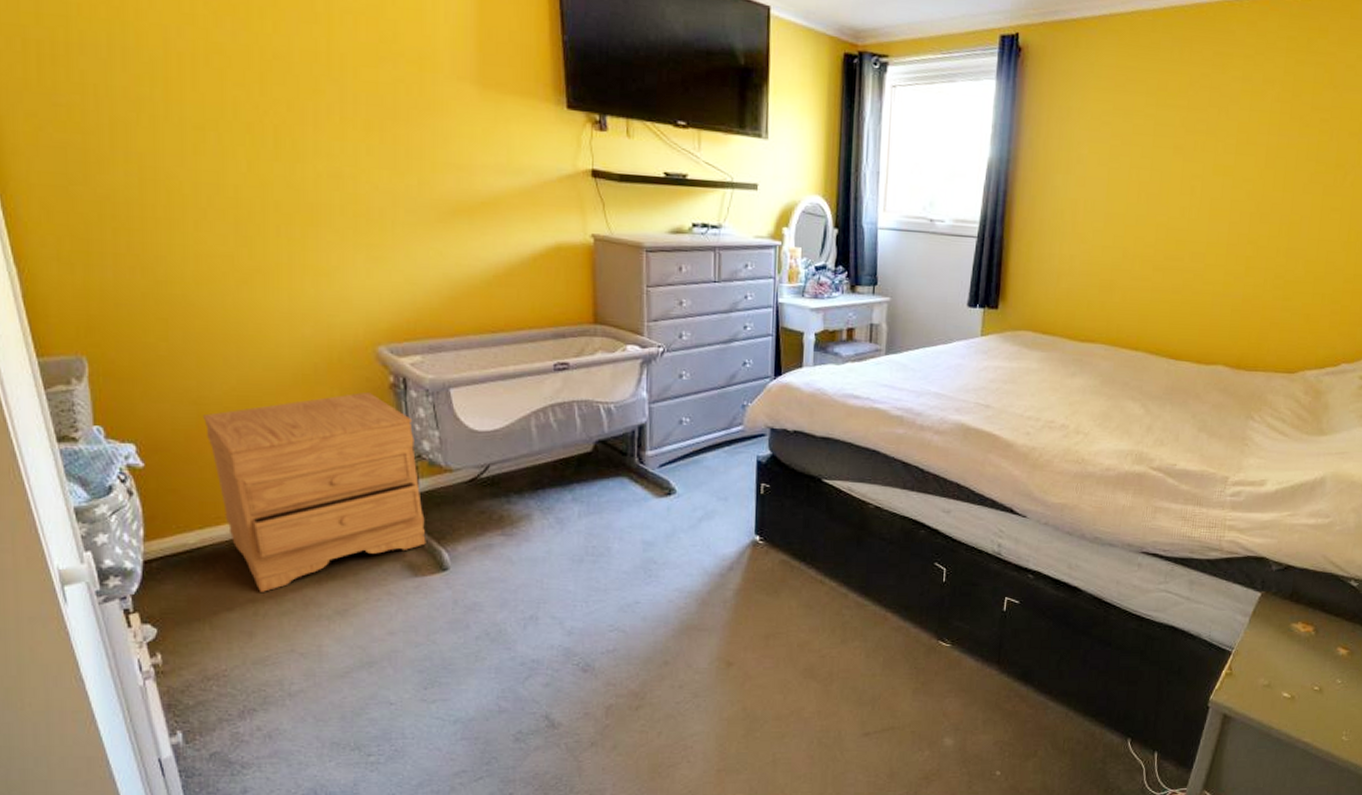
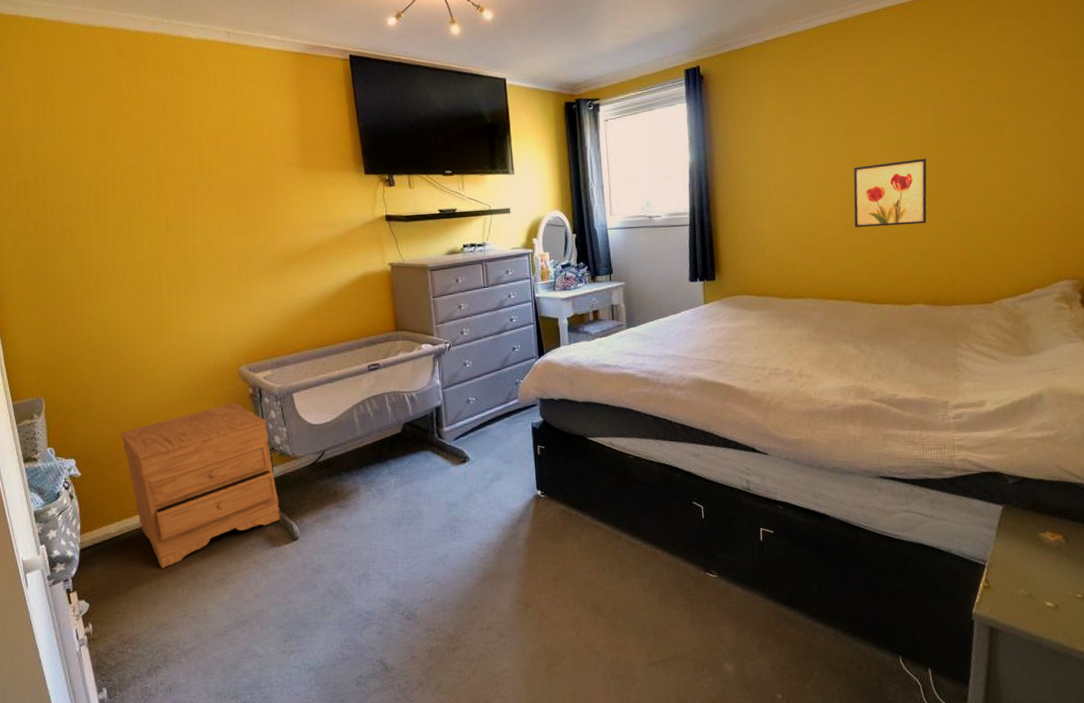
wall art: none [1166,193,1259,273] -> present [853,158,927,228]

